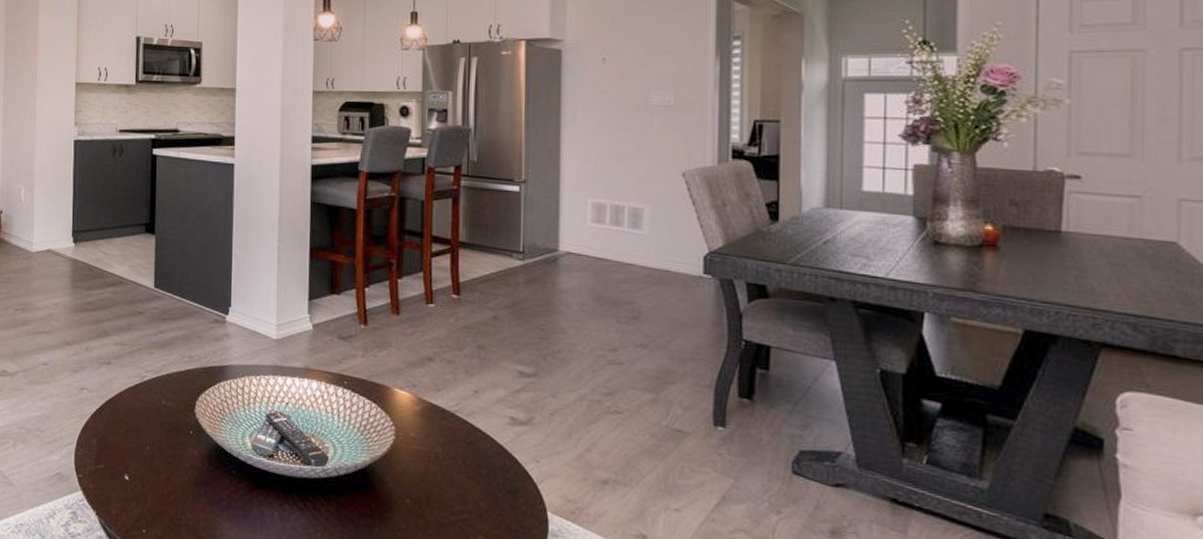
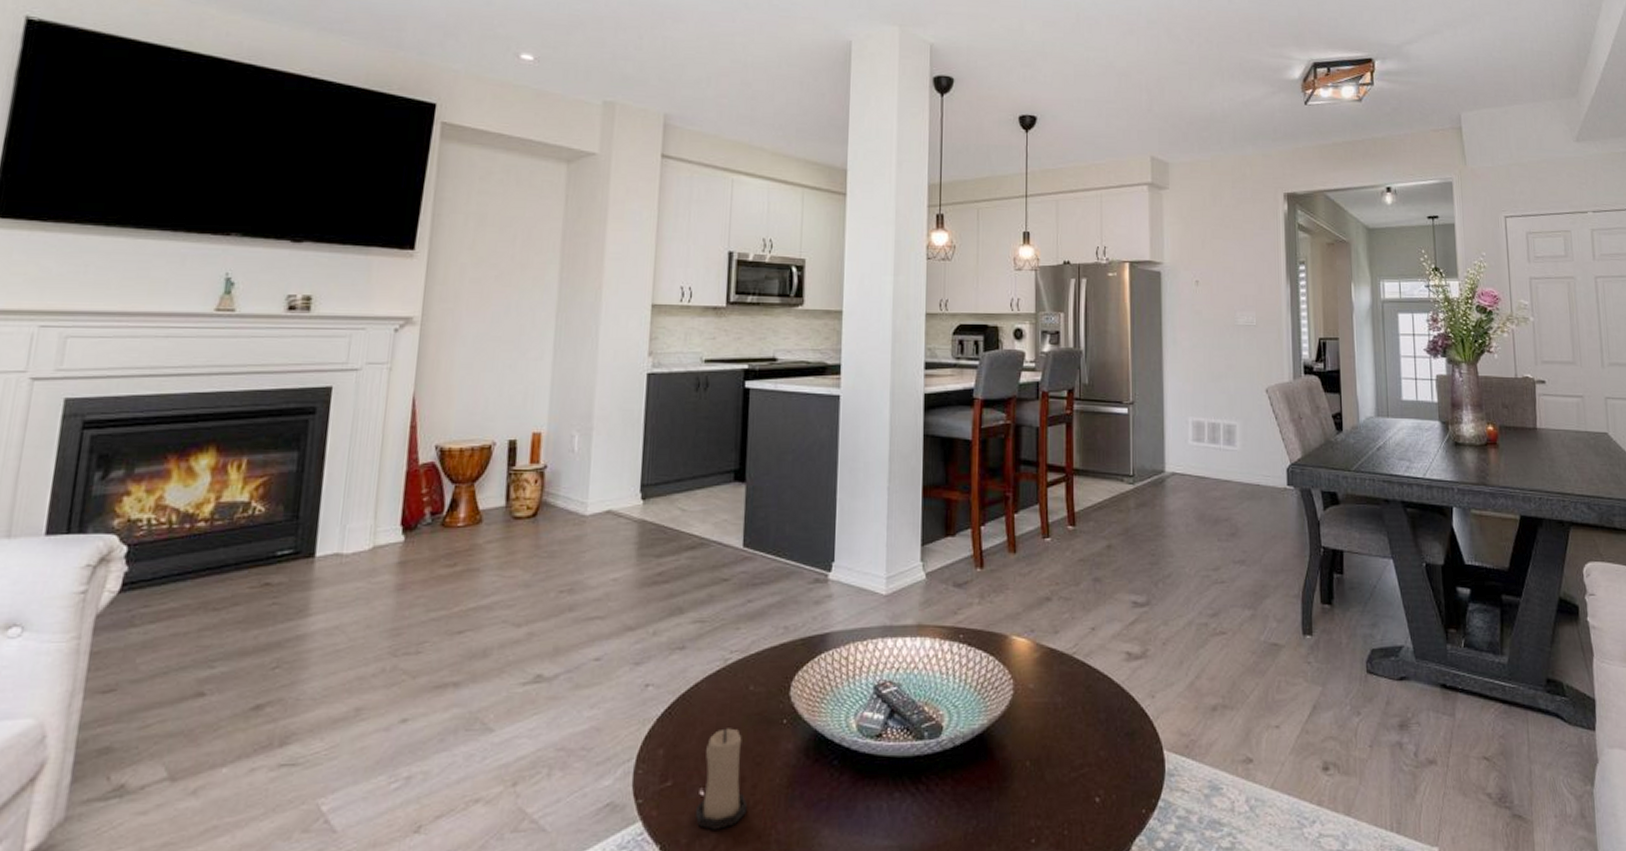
candle: none [123,430,162,508] -> present [696,728,747,830]

